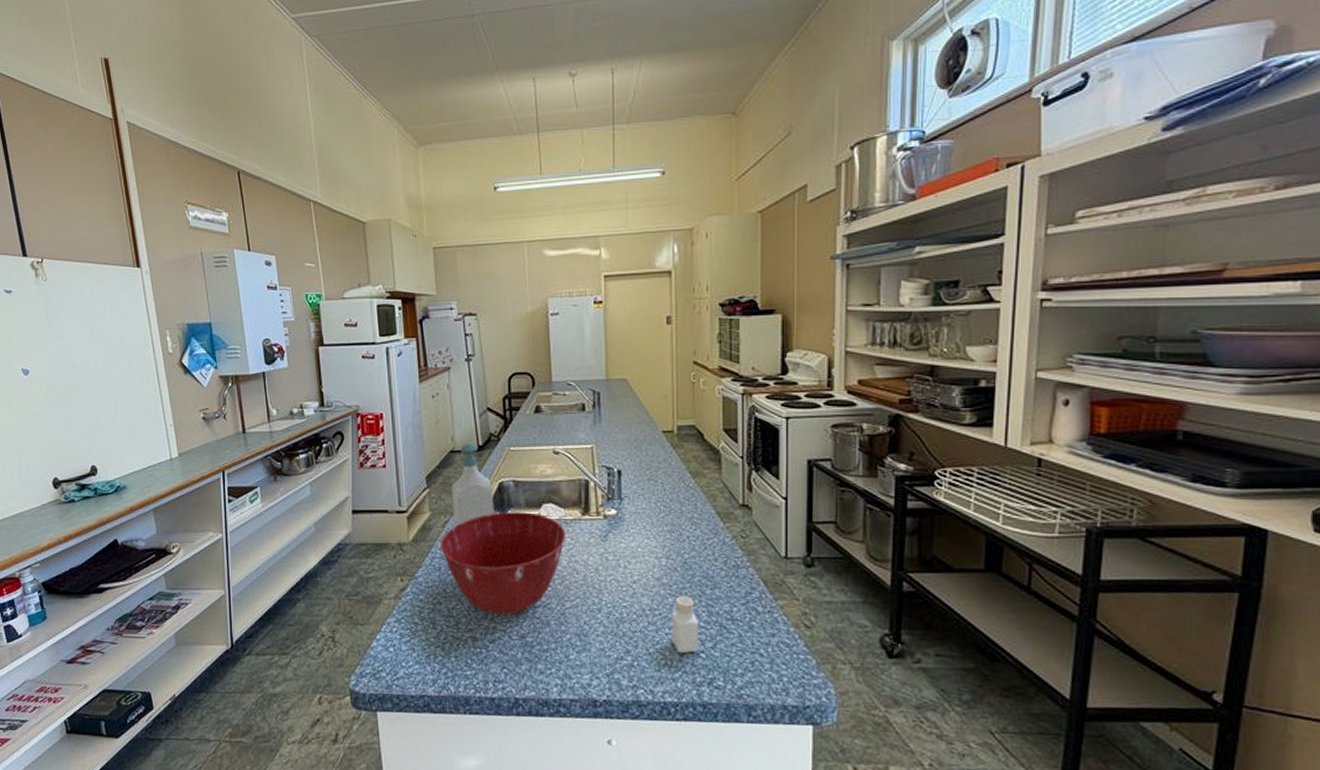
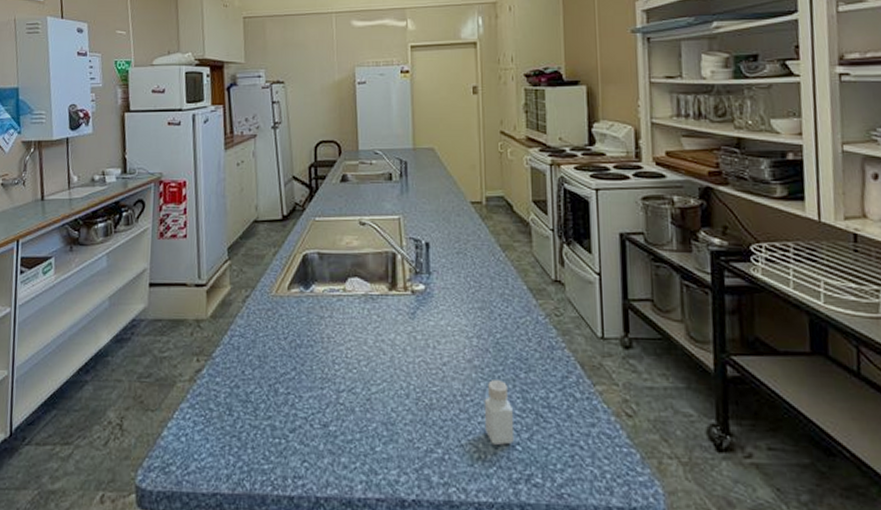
mixing bowl: present [439,511,566,616] -> none [239,286,372,401]
soap bottle: present [452,444,494,527] -> none [254,213,298,302]

